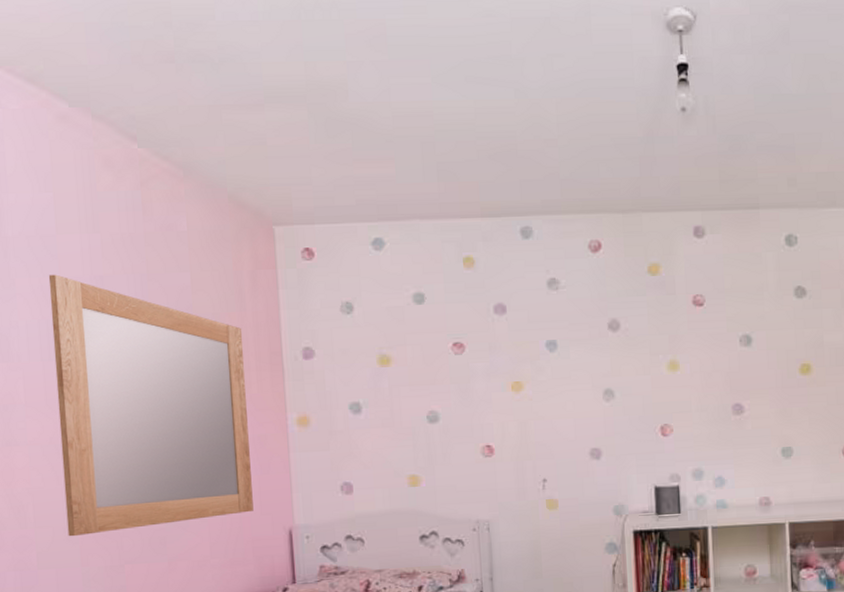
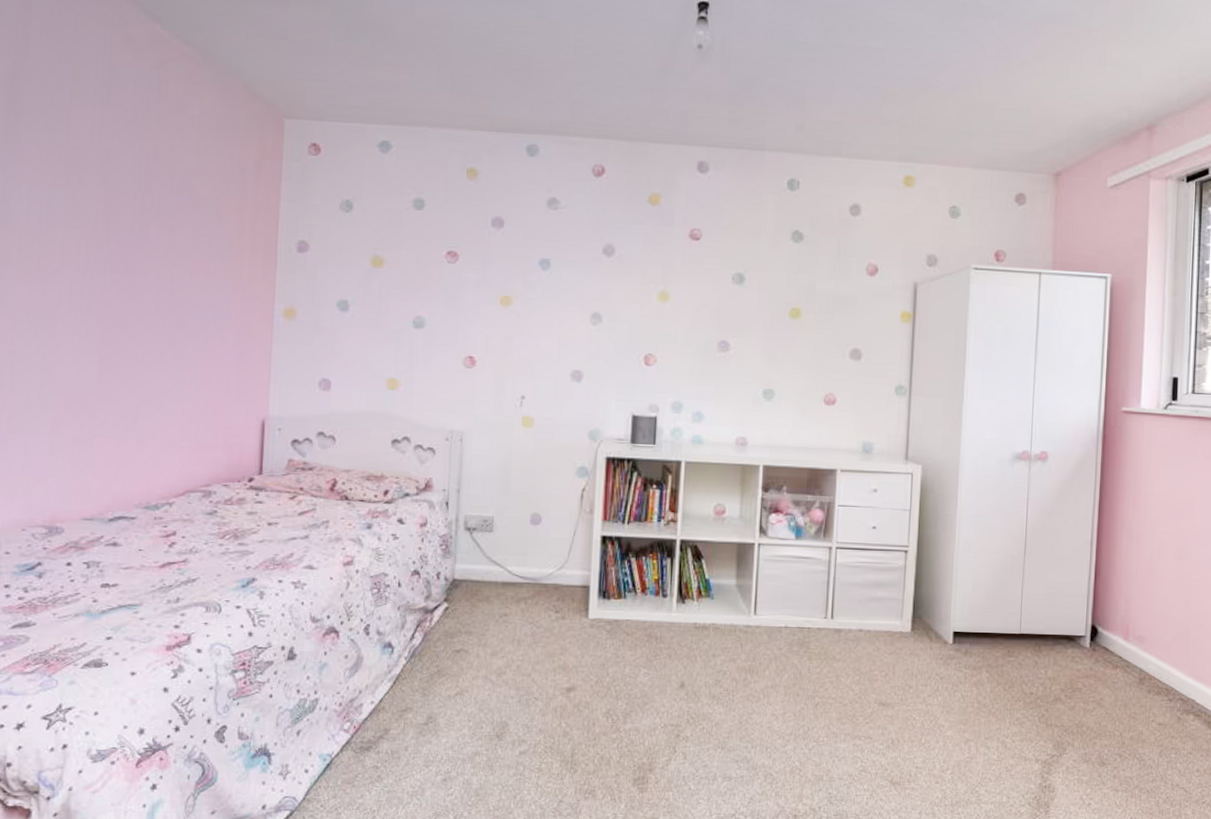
home mirror: present [48,274,254,537] -> none [41,143,241,405]

